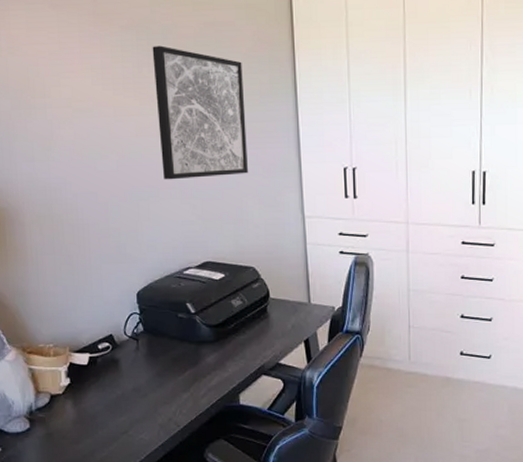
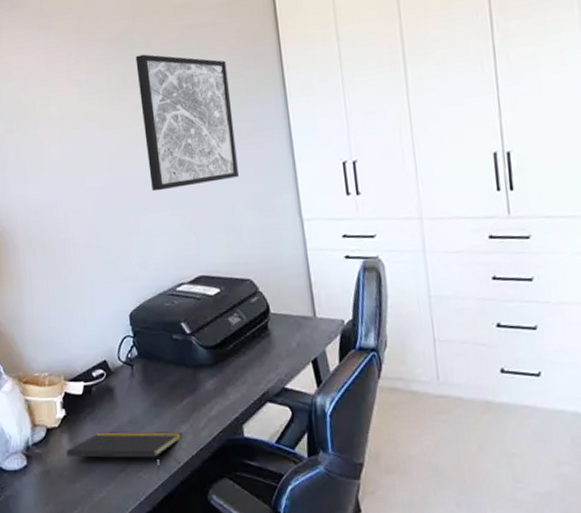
notepad: none [70,399,182,433] -> present [66,431,181,471]

